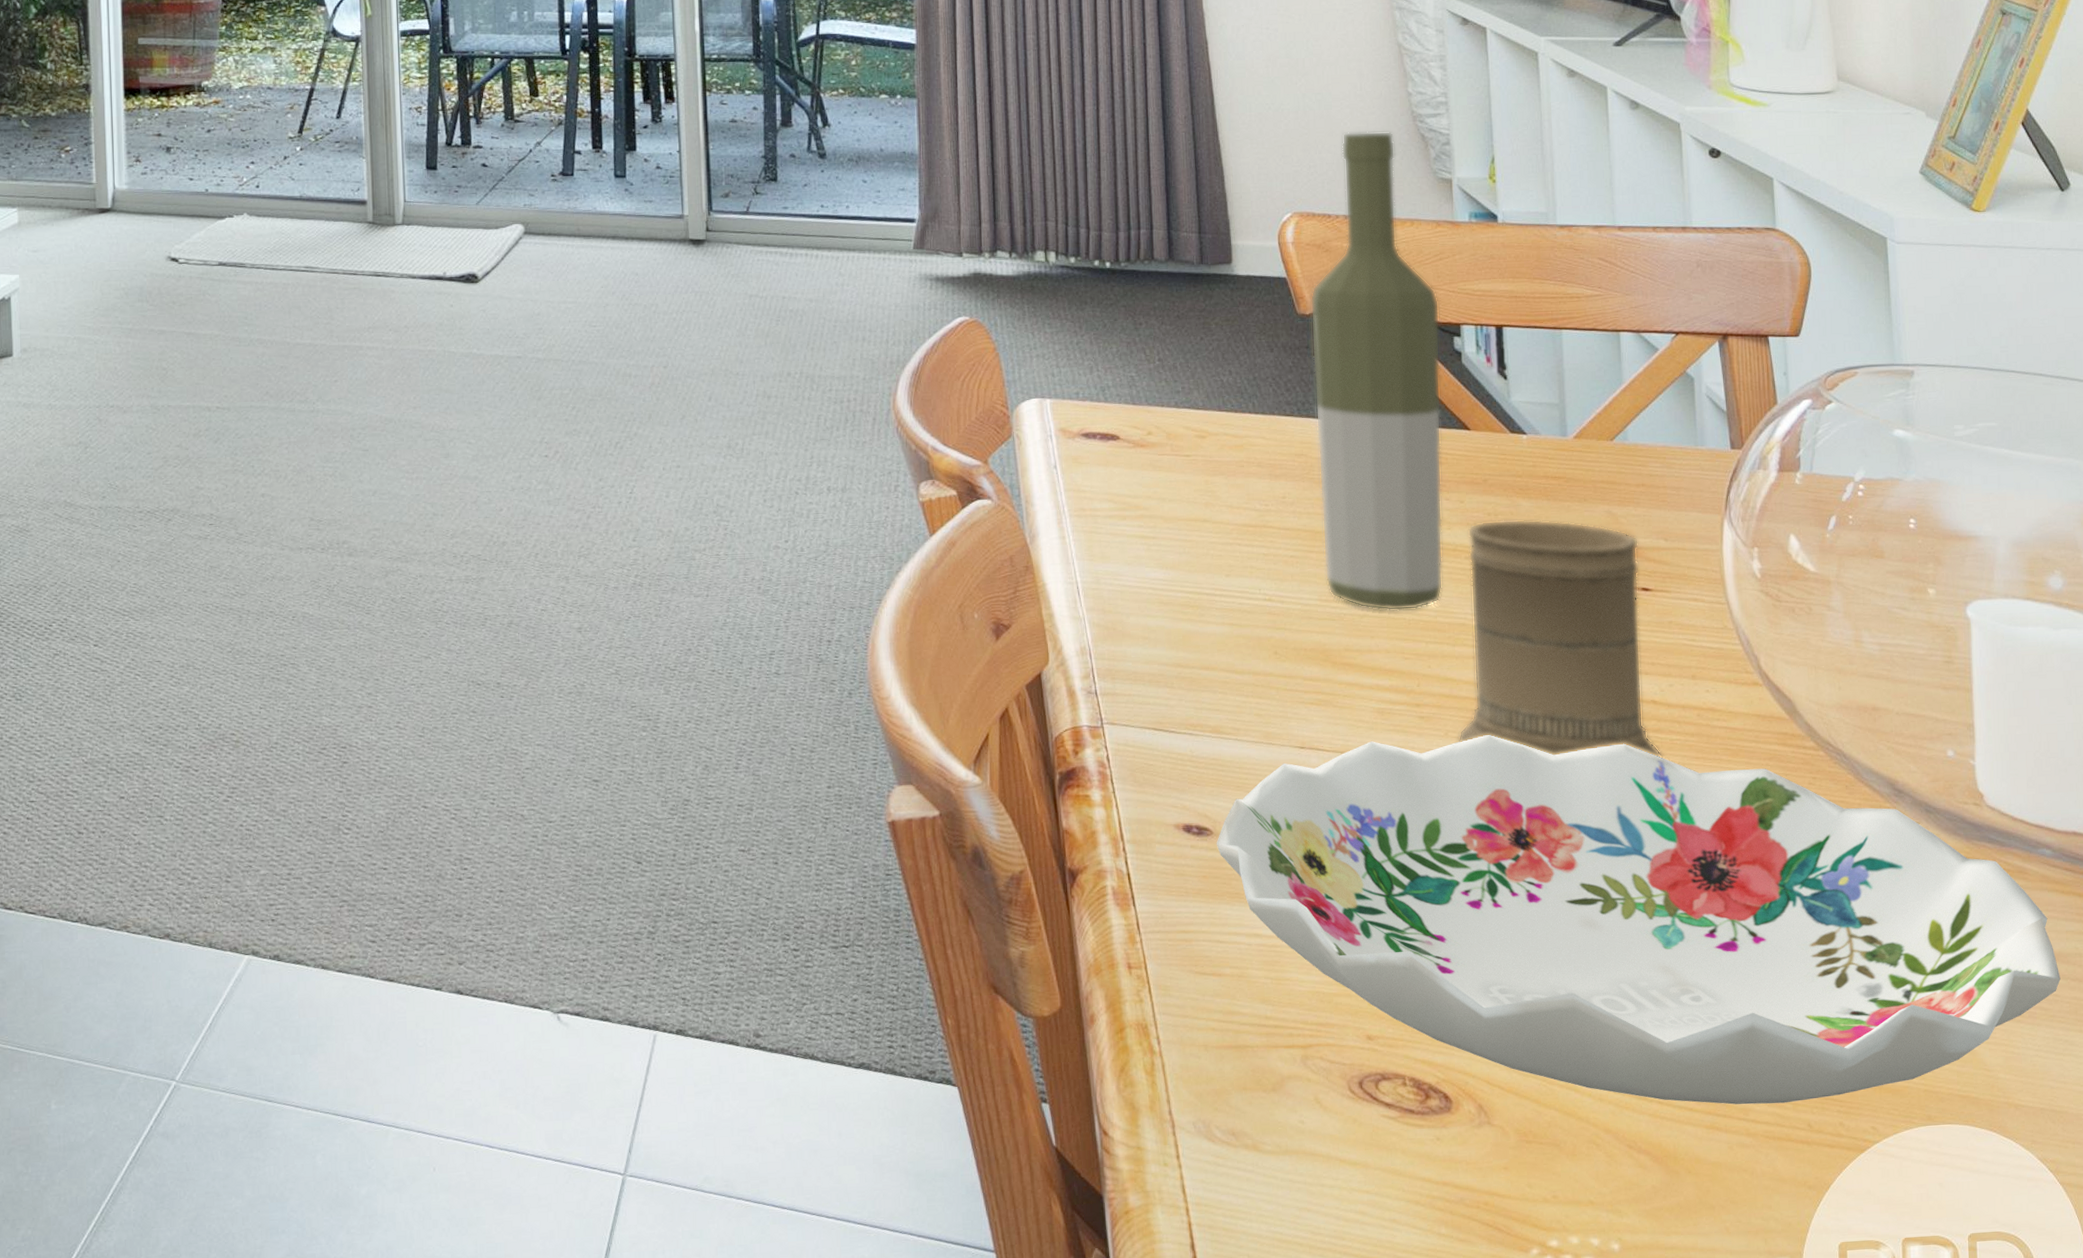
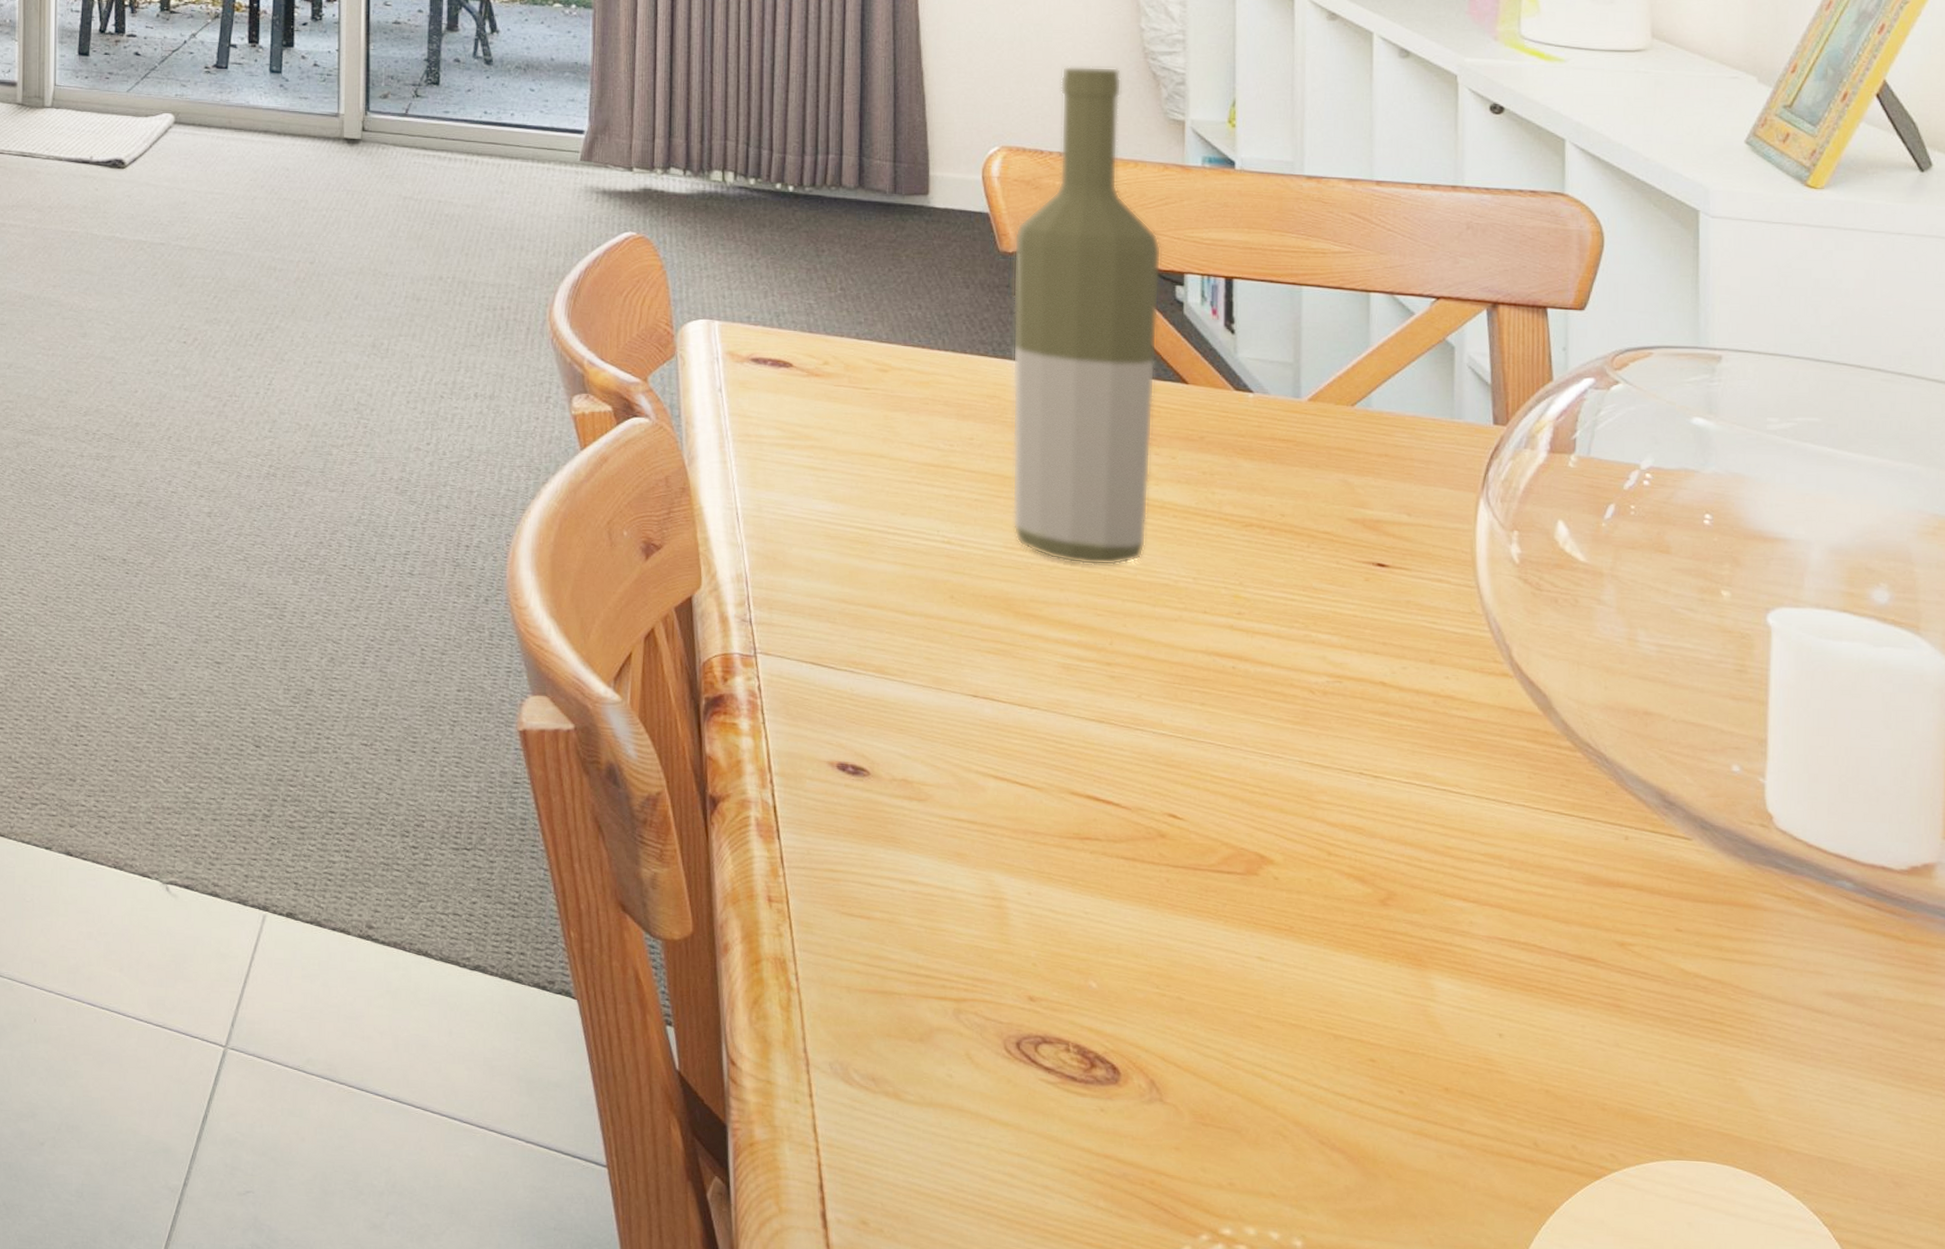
decorative bowl: present [1216,734,2061,1105] -> none [873,696,1854,1118]
mug: present [1458,519,1663,759] -> none [1152,479,1390,744]

